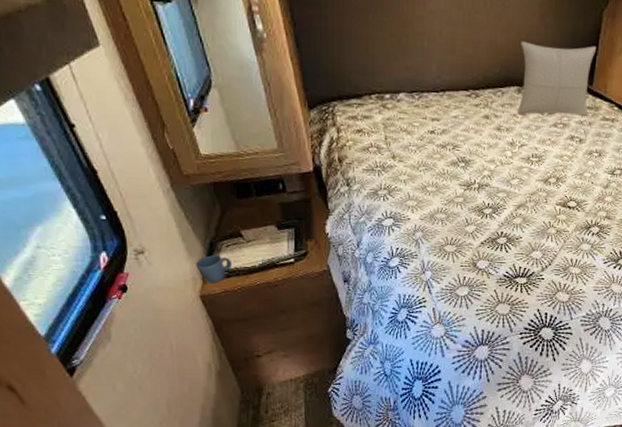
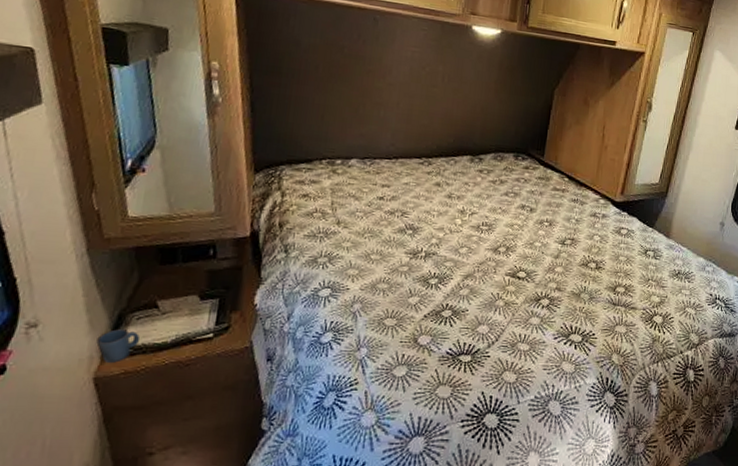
pillow: present [517,41,597,116] -> none [469,114,548,186]

